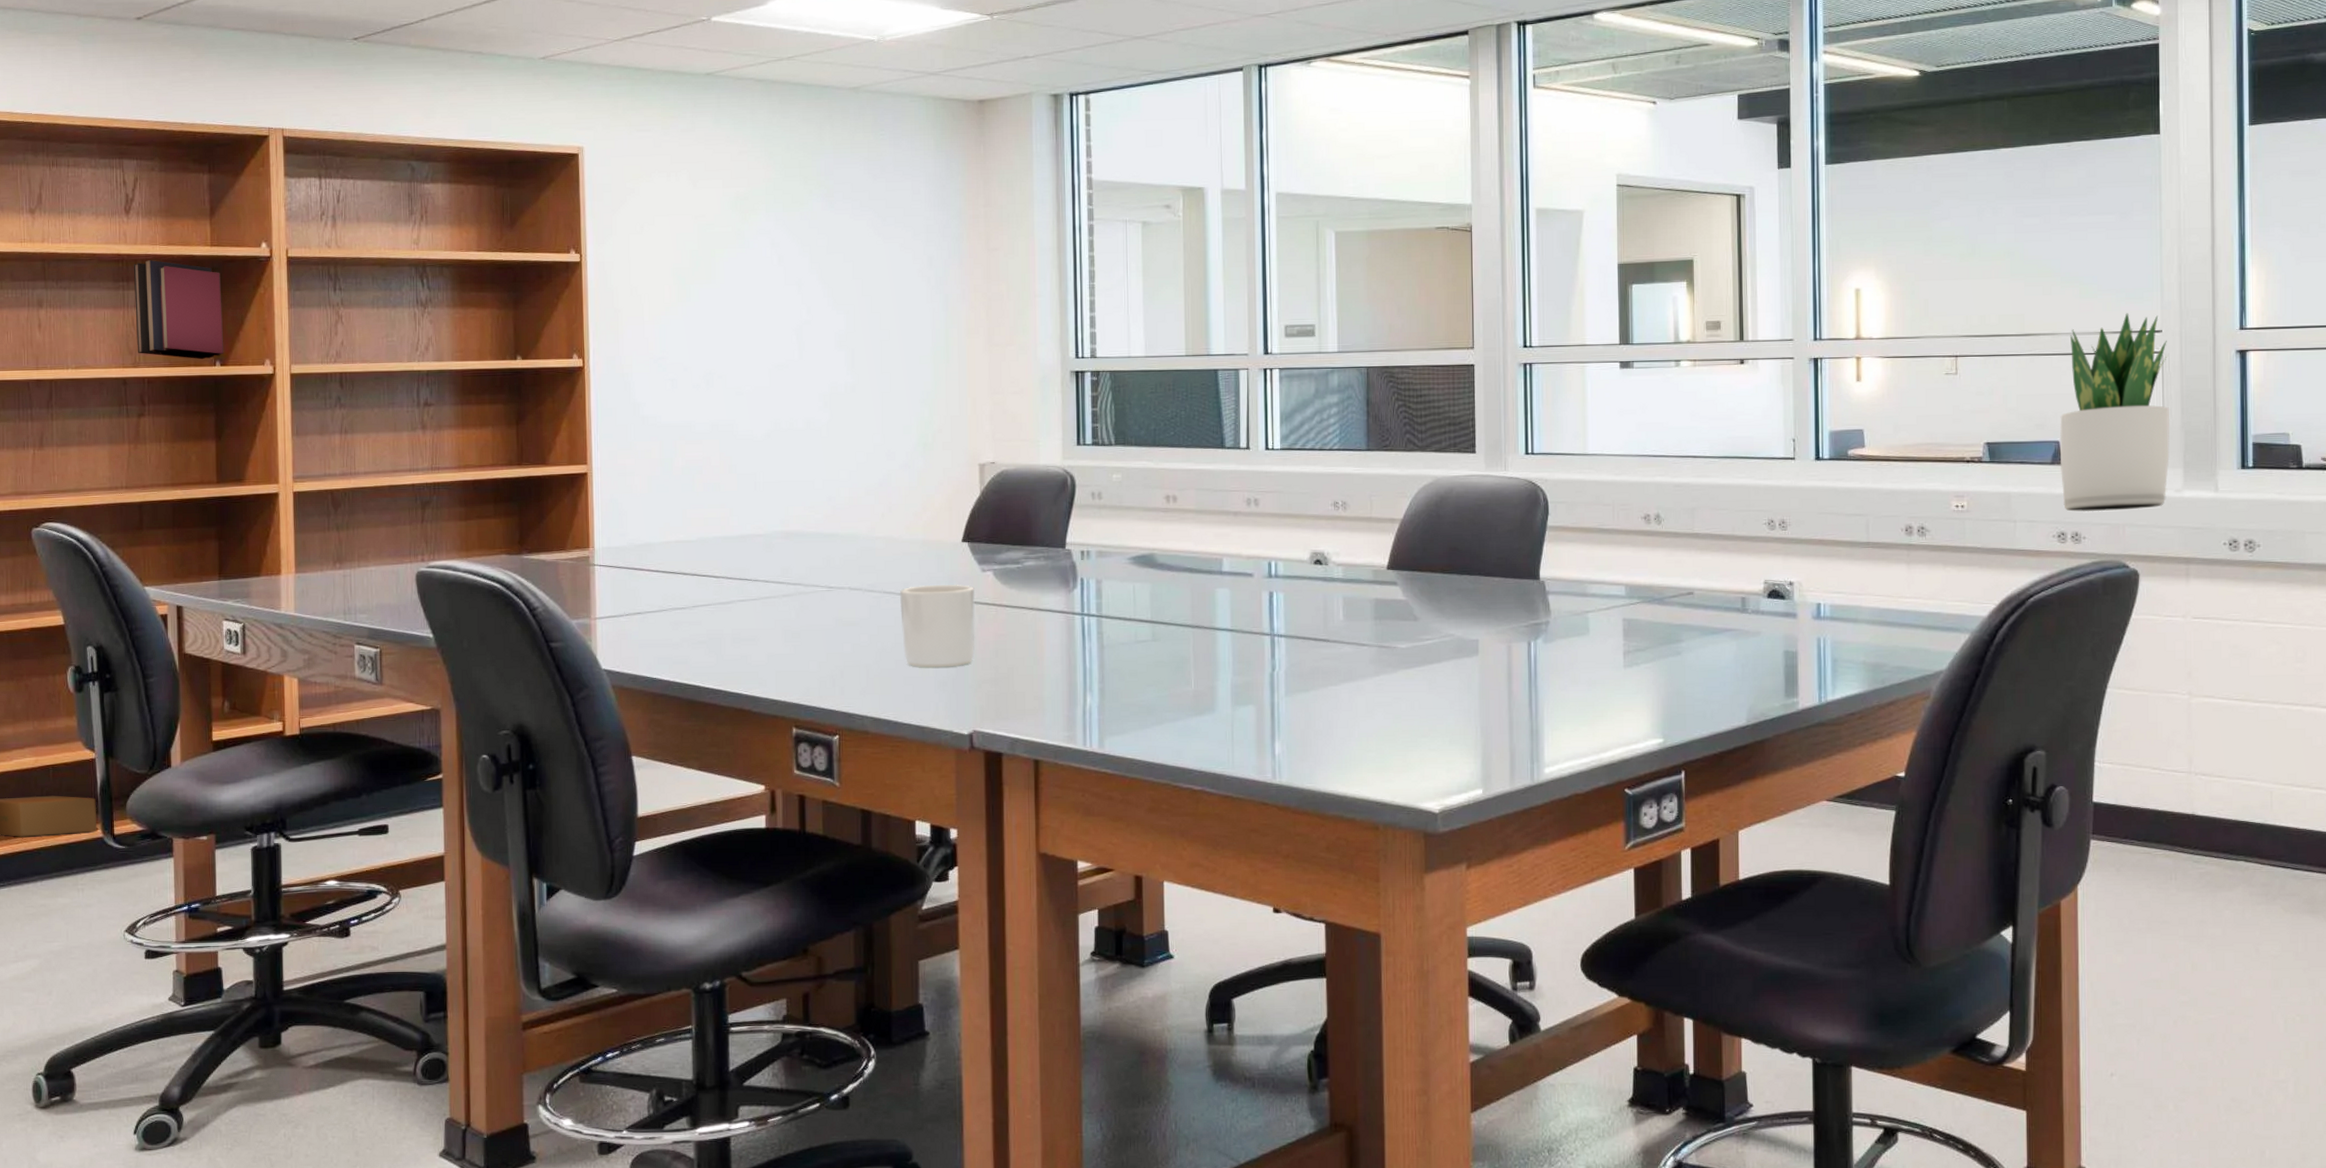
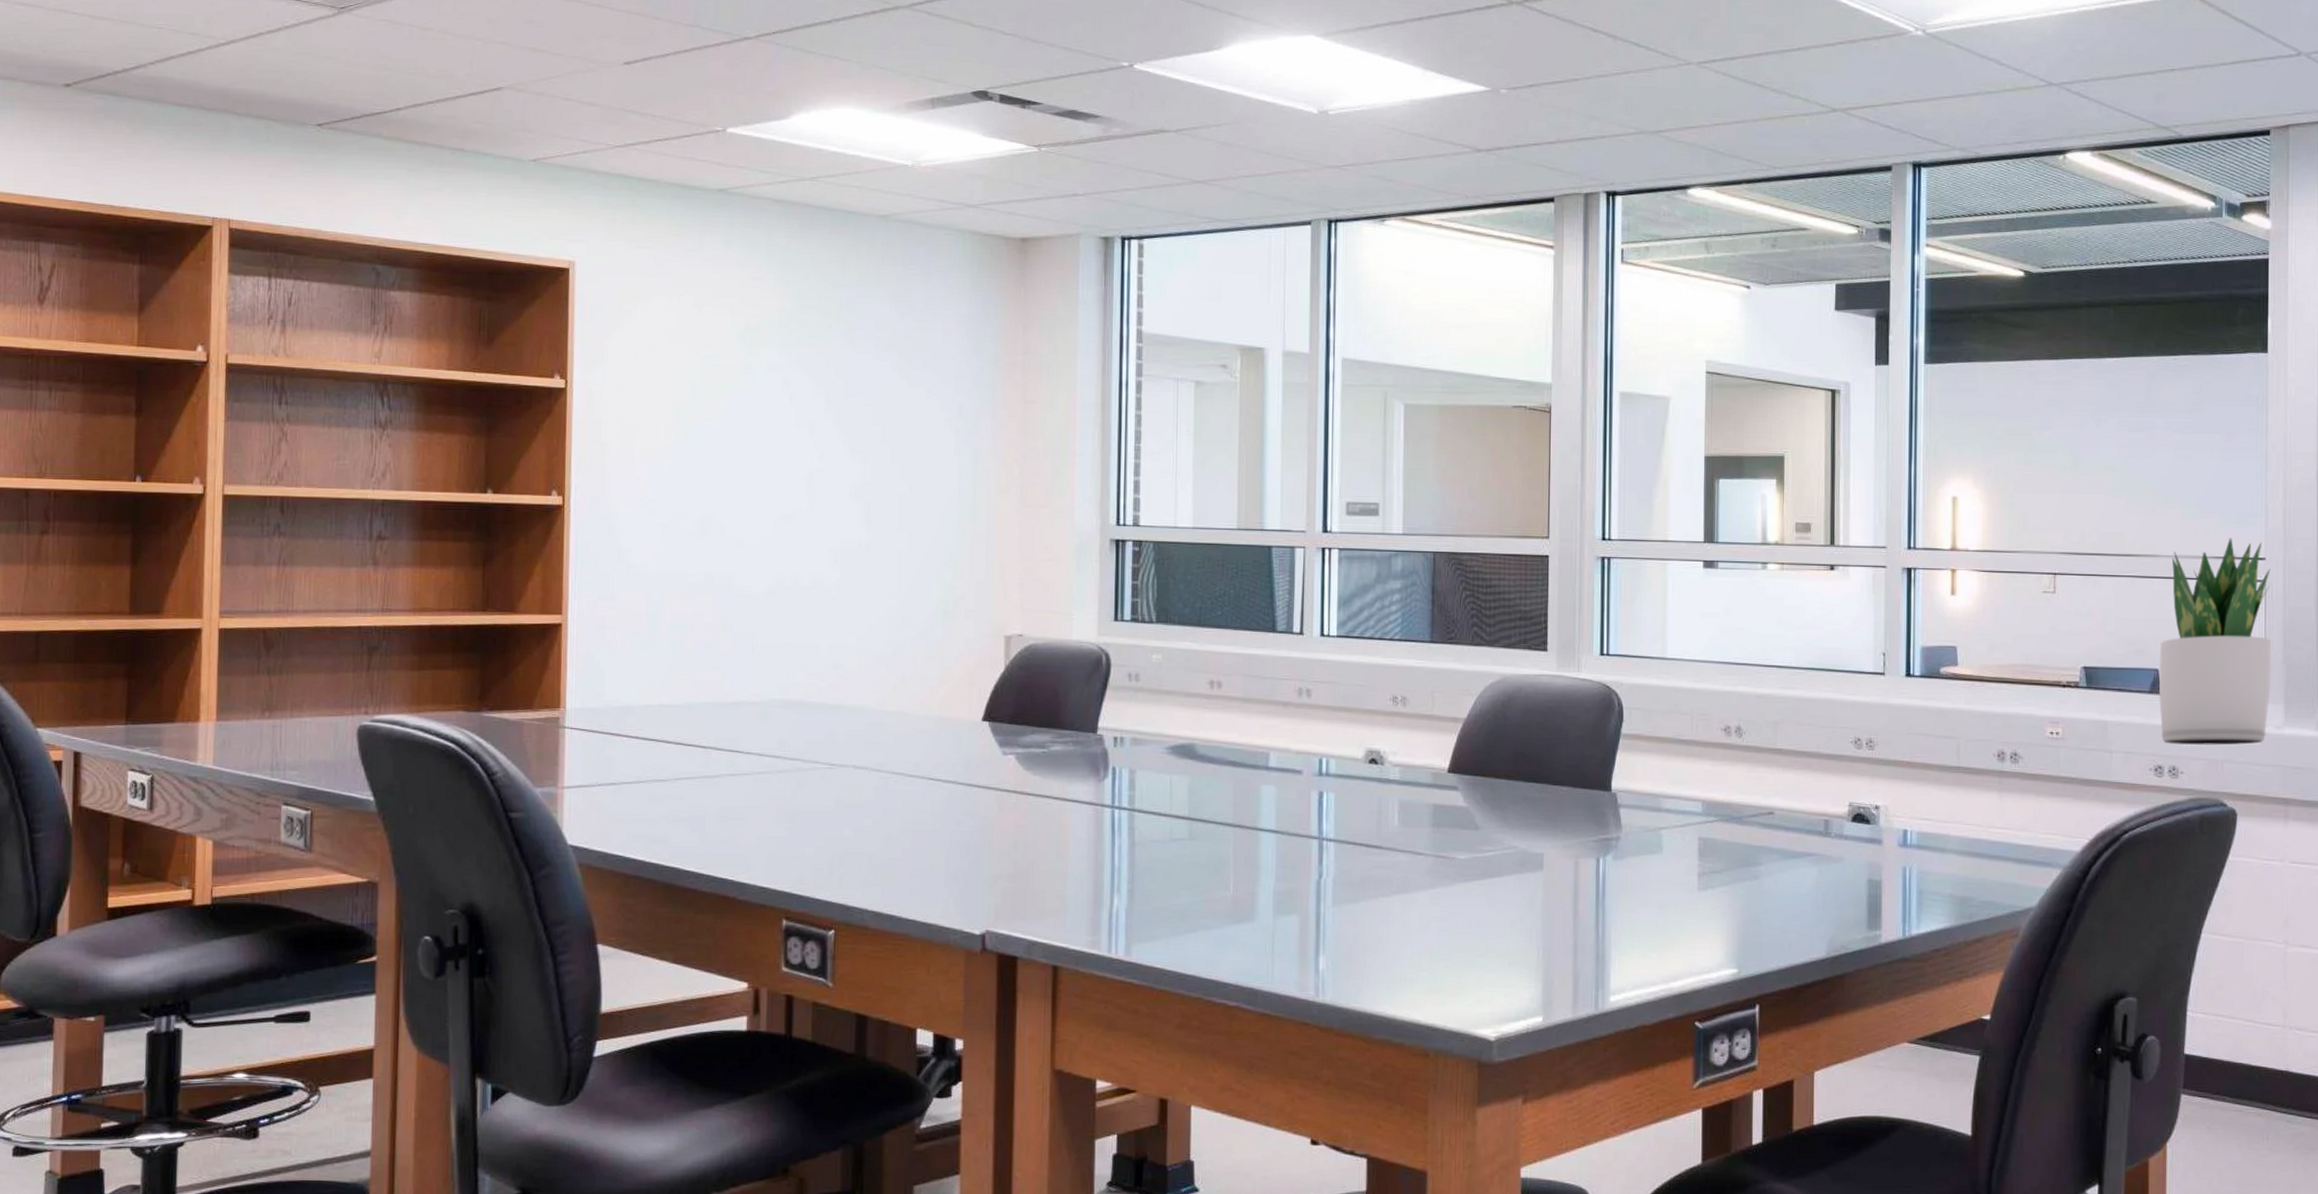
books: present [134,260,223,360] -> none [44,358,147,474]
mug: present [900,584,976,668] -> none [910,766,995,859]

